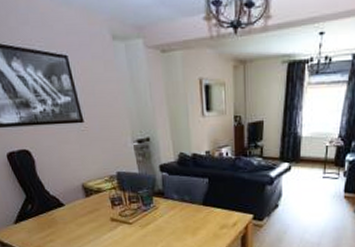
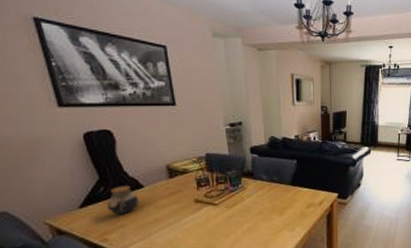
jar: none [36,204,62,230] -> present [108,186,139,214]

